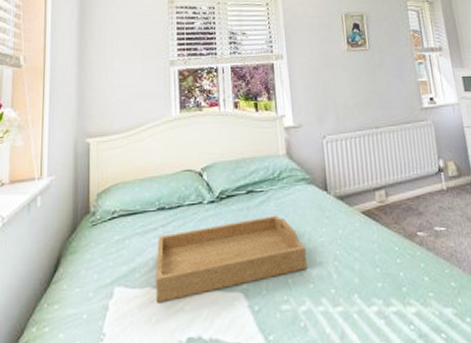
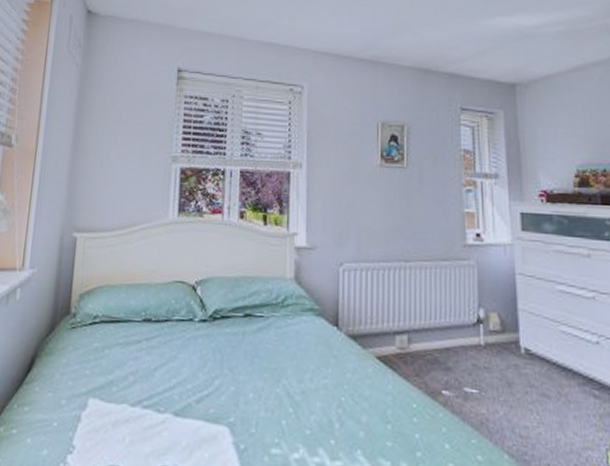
serving tray: present [156,215,307,303] -> none [132,345,305,424]

